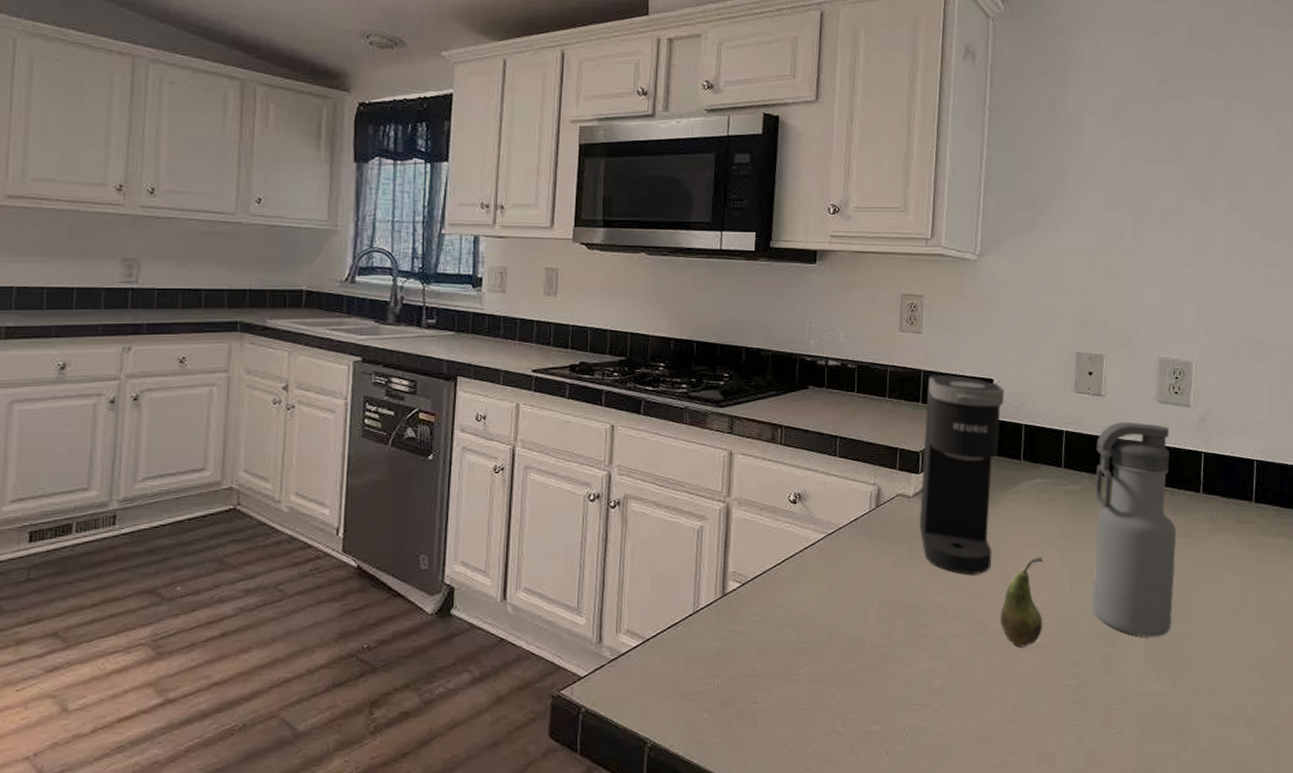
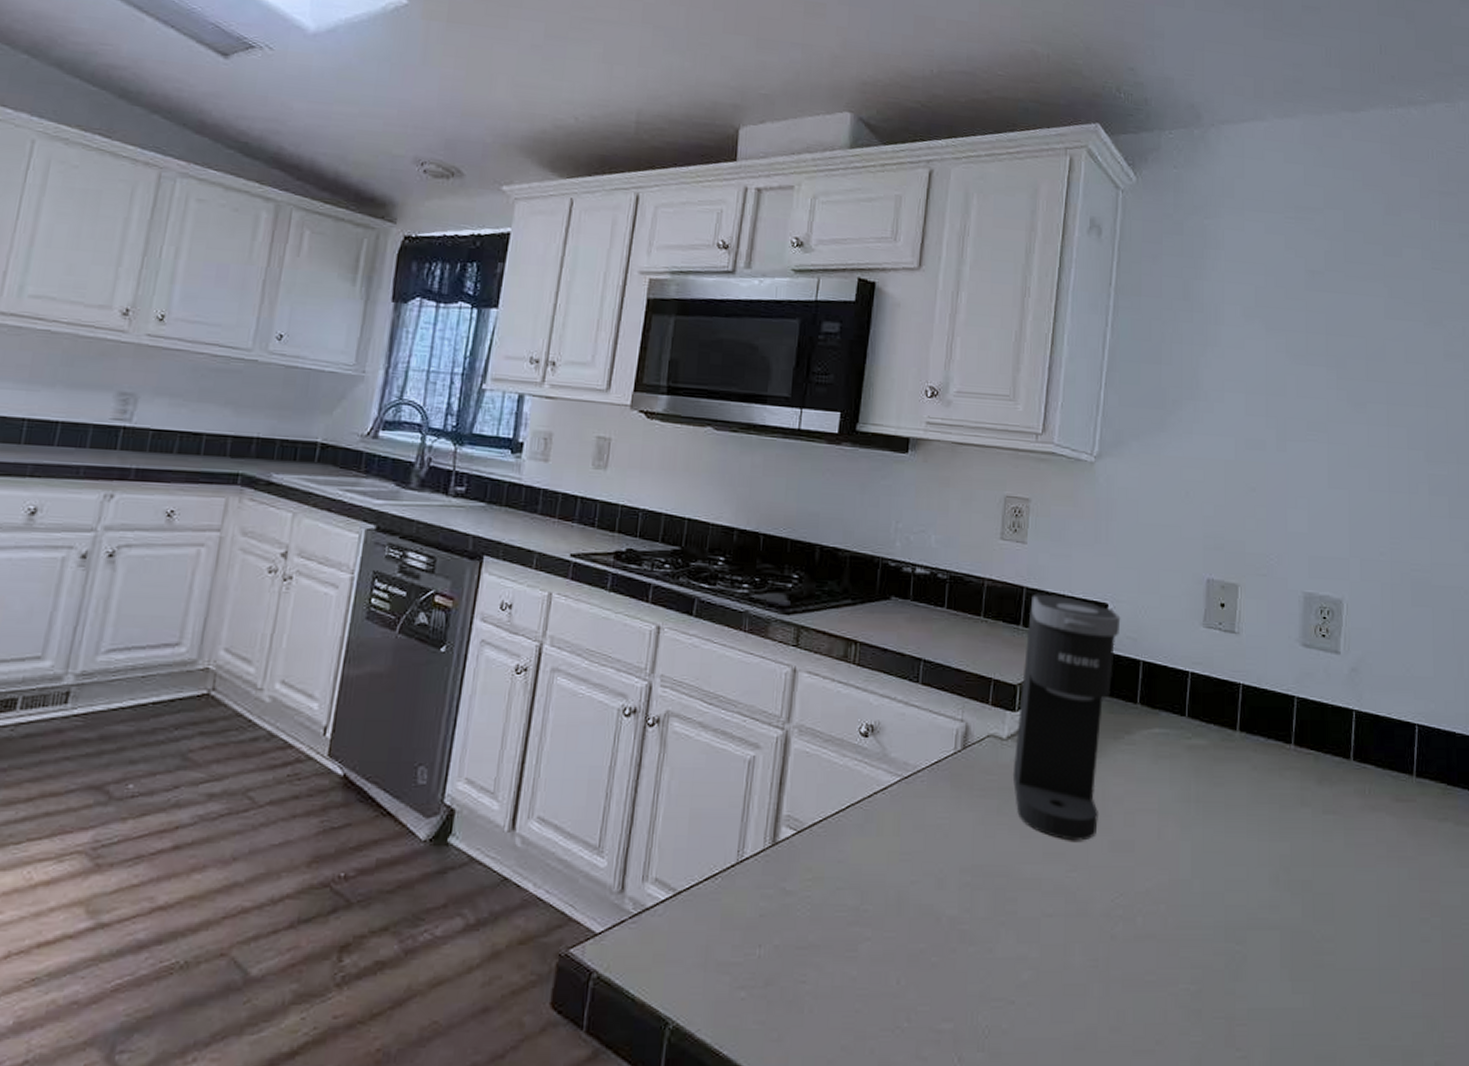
fruit: present [999,558,1043,647] -> none [1104,826,1159,937]
water bottle: present [1092,421,1176,638] -> none [1217,666,1321,937]

